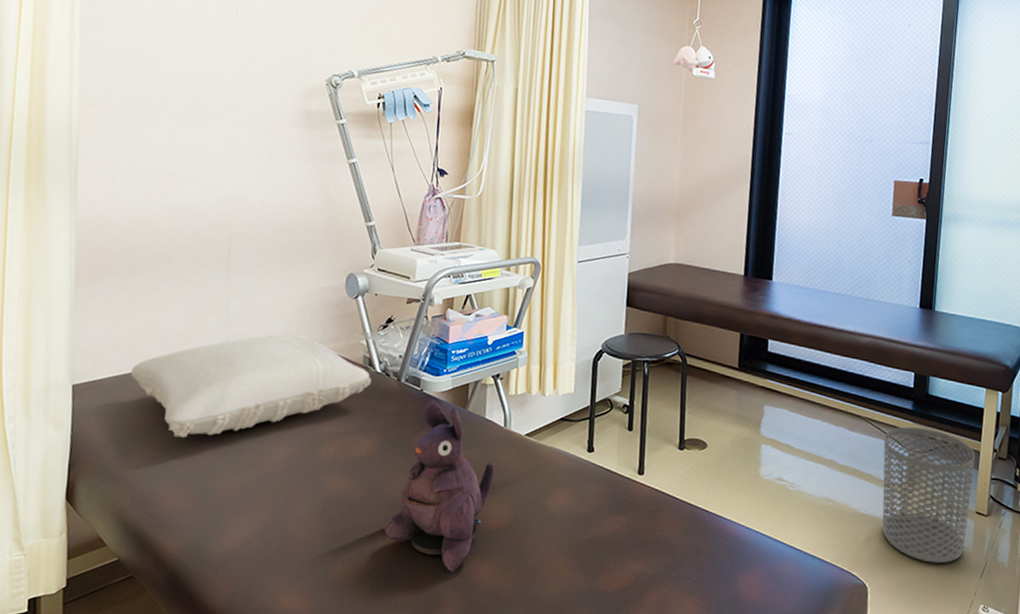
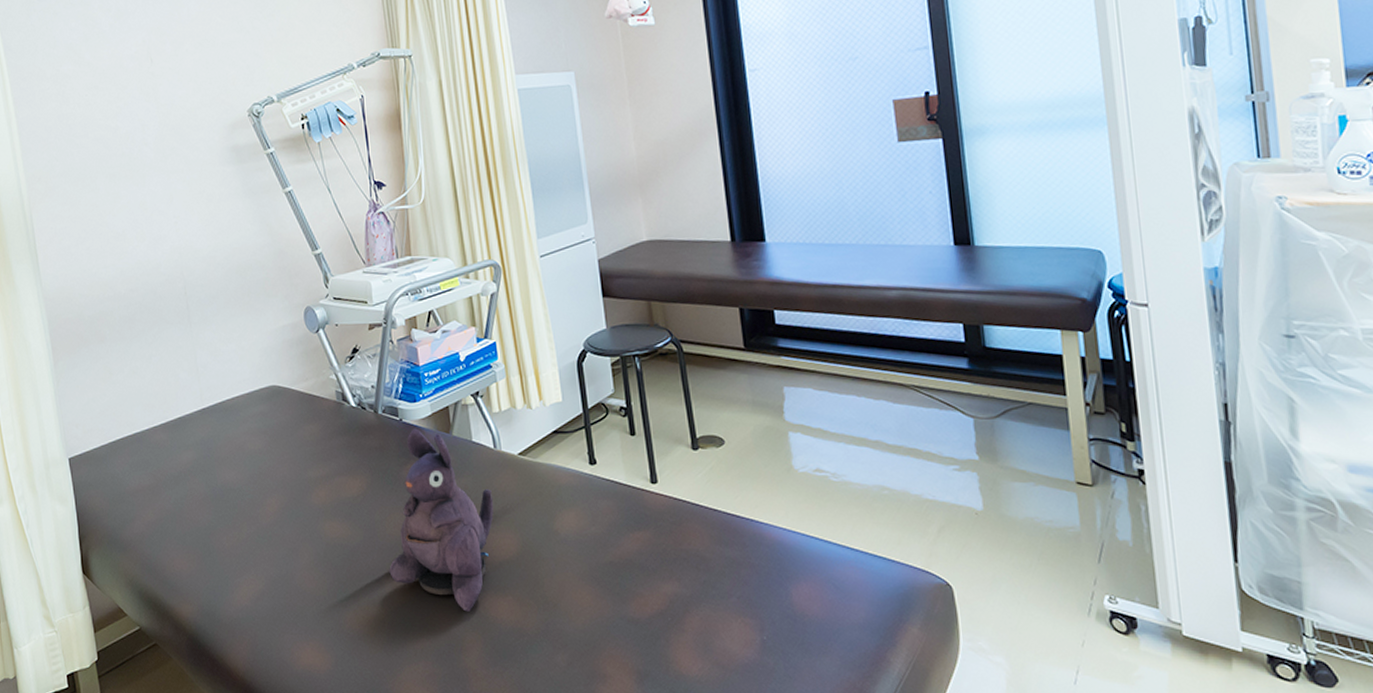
pillow: present [130,334,371,438] -> none [118,378,348,499]
waste bin: present [882,427,975,564] -> none [939,388,1070,550]

